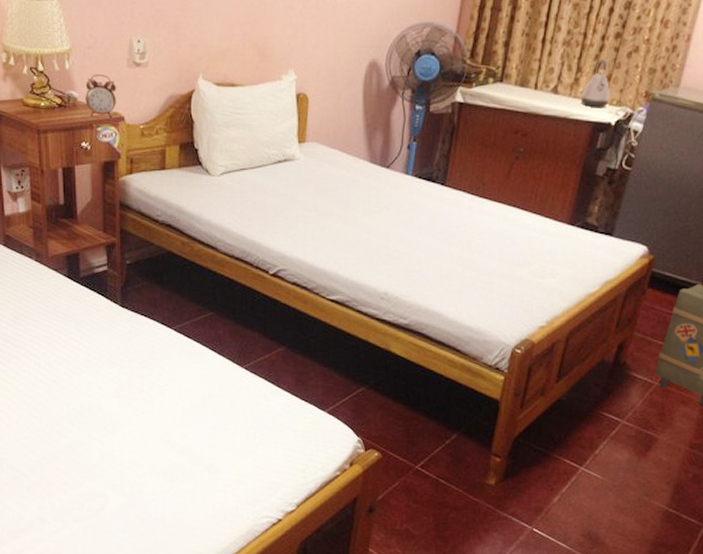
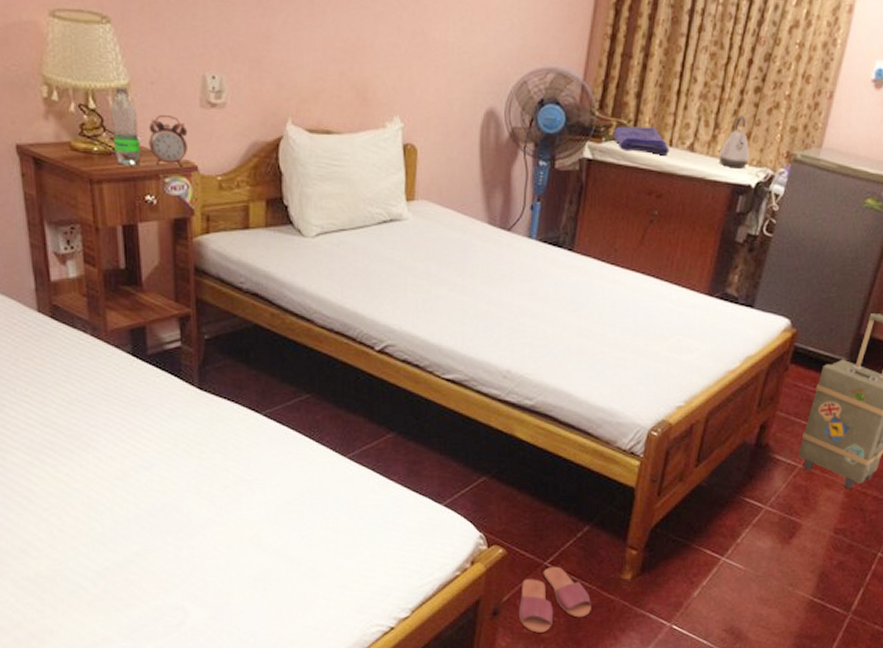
bottle: none [54,53,79,118] -> present [109,88,142,166]
slippers: none [391,470,458,530] -> present [518,566,591,633]
towel: none [483,72,535,98] -> present [613,126,670,156]

